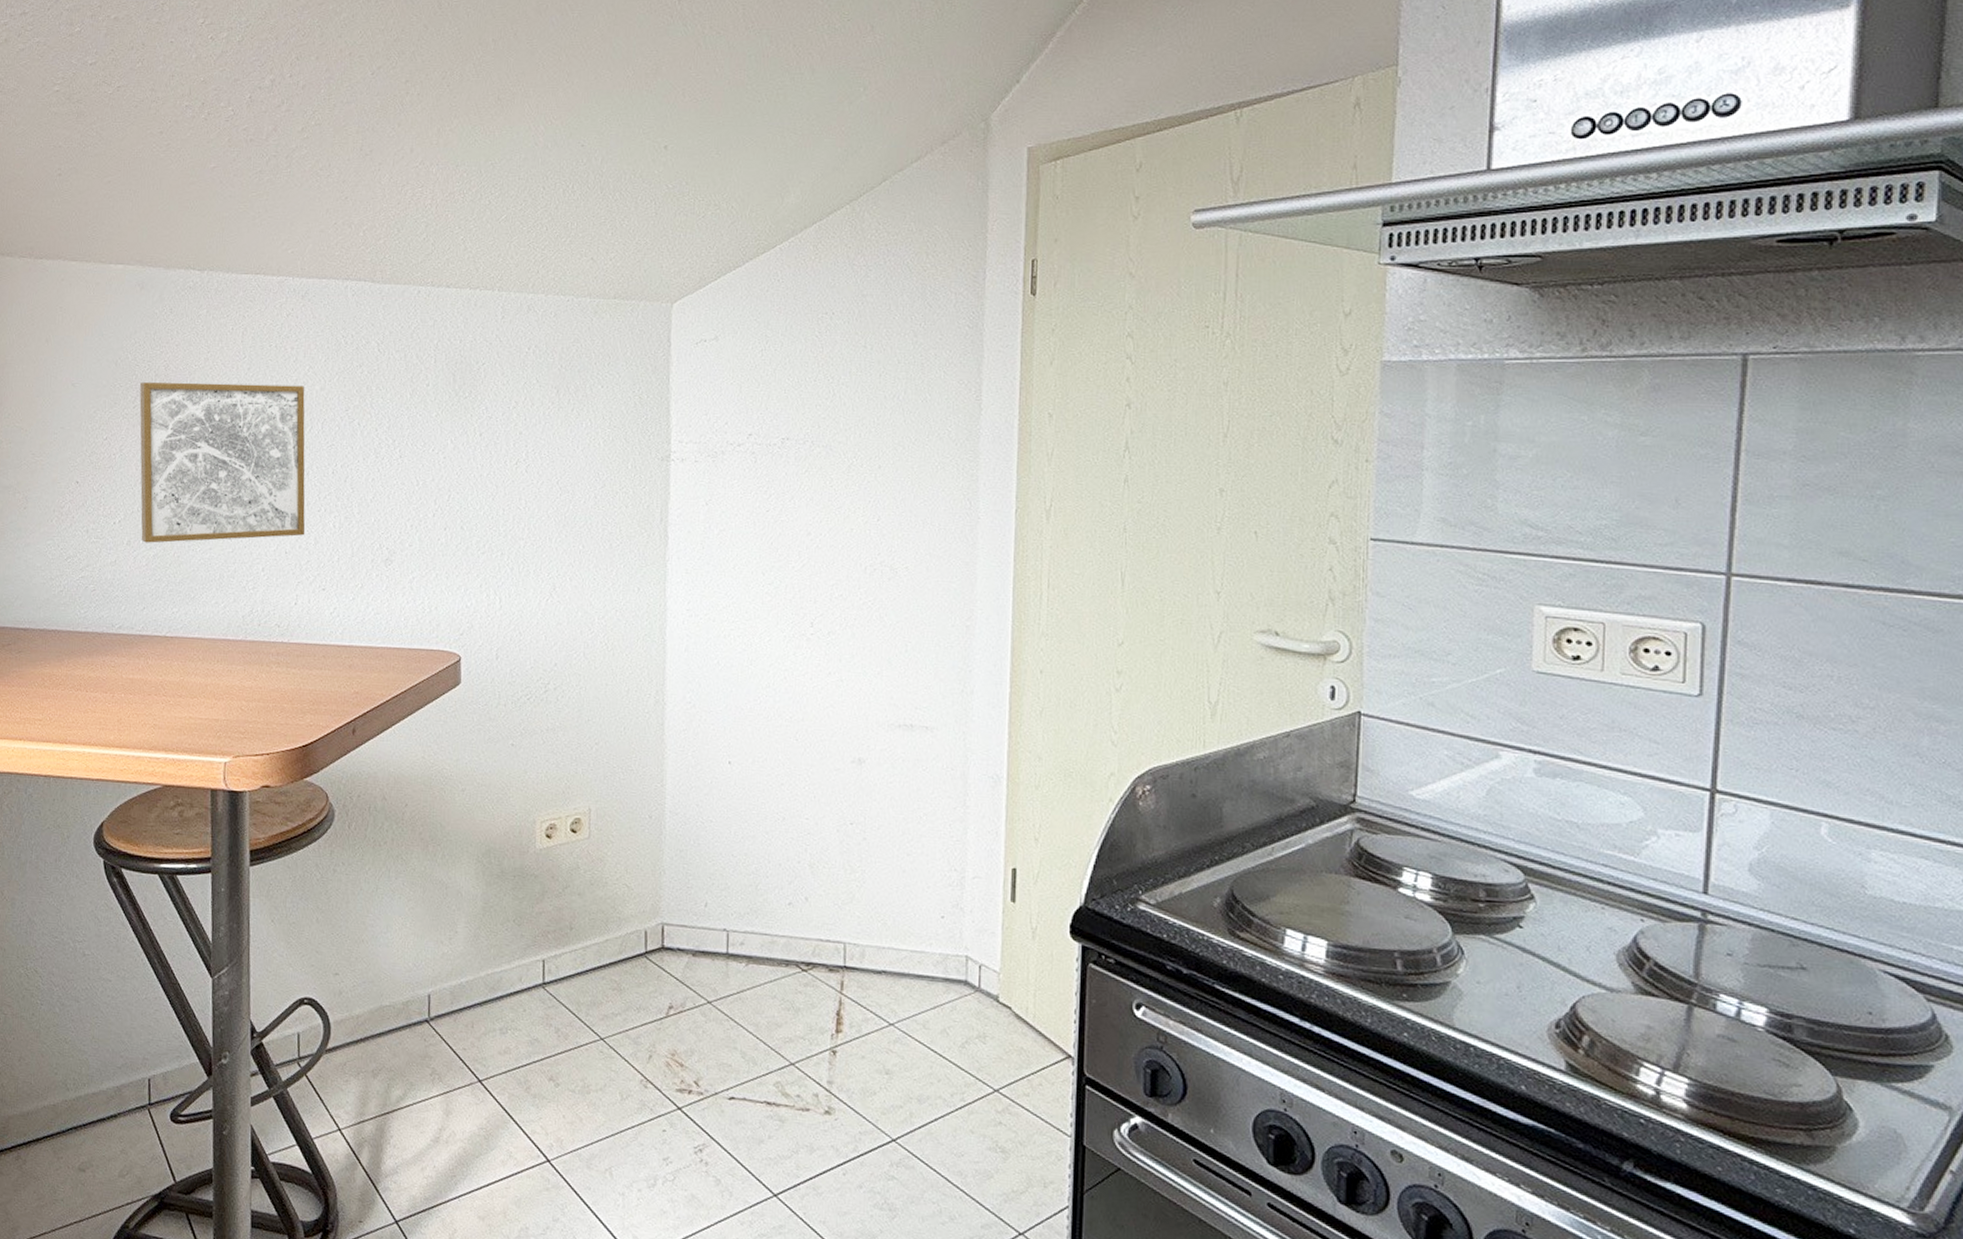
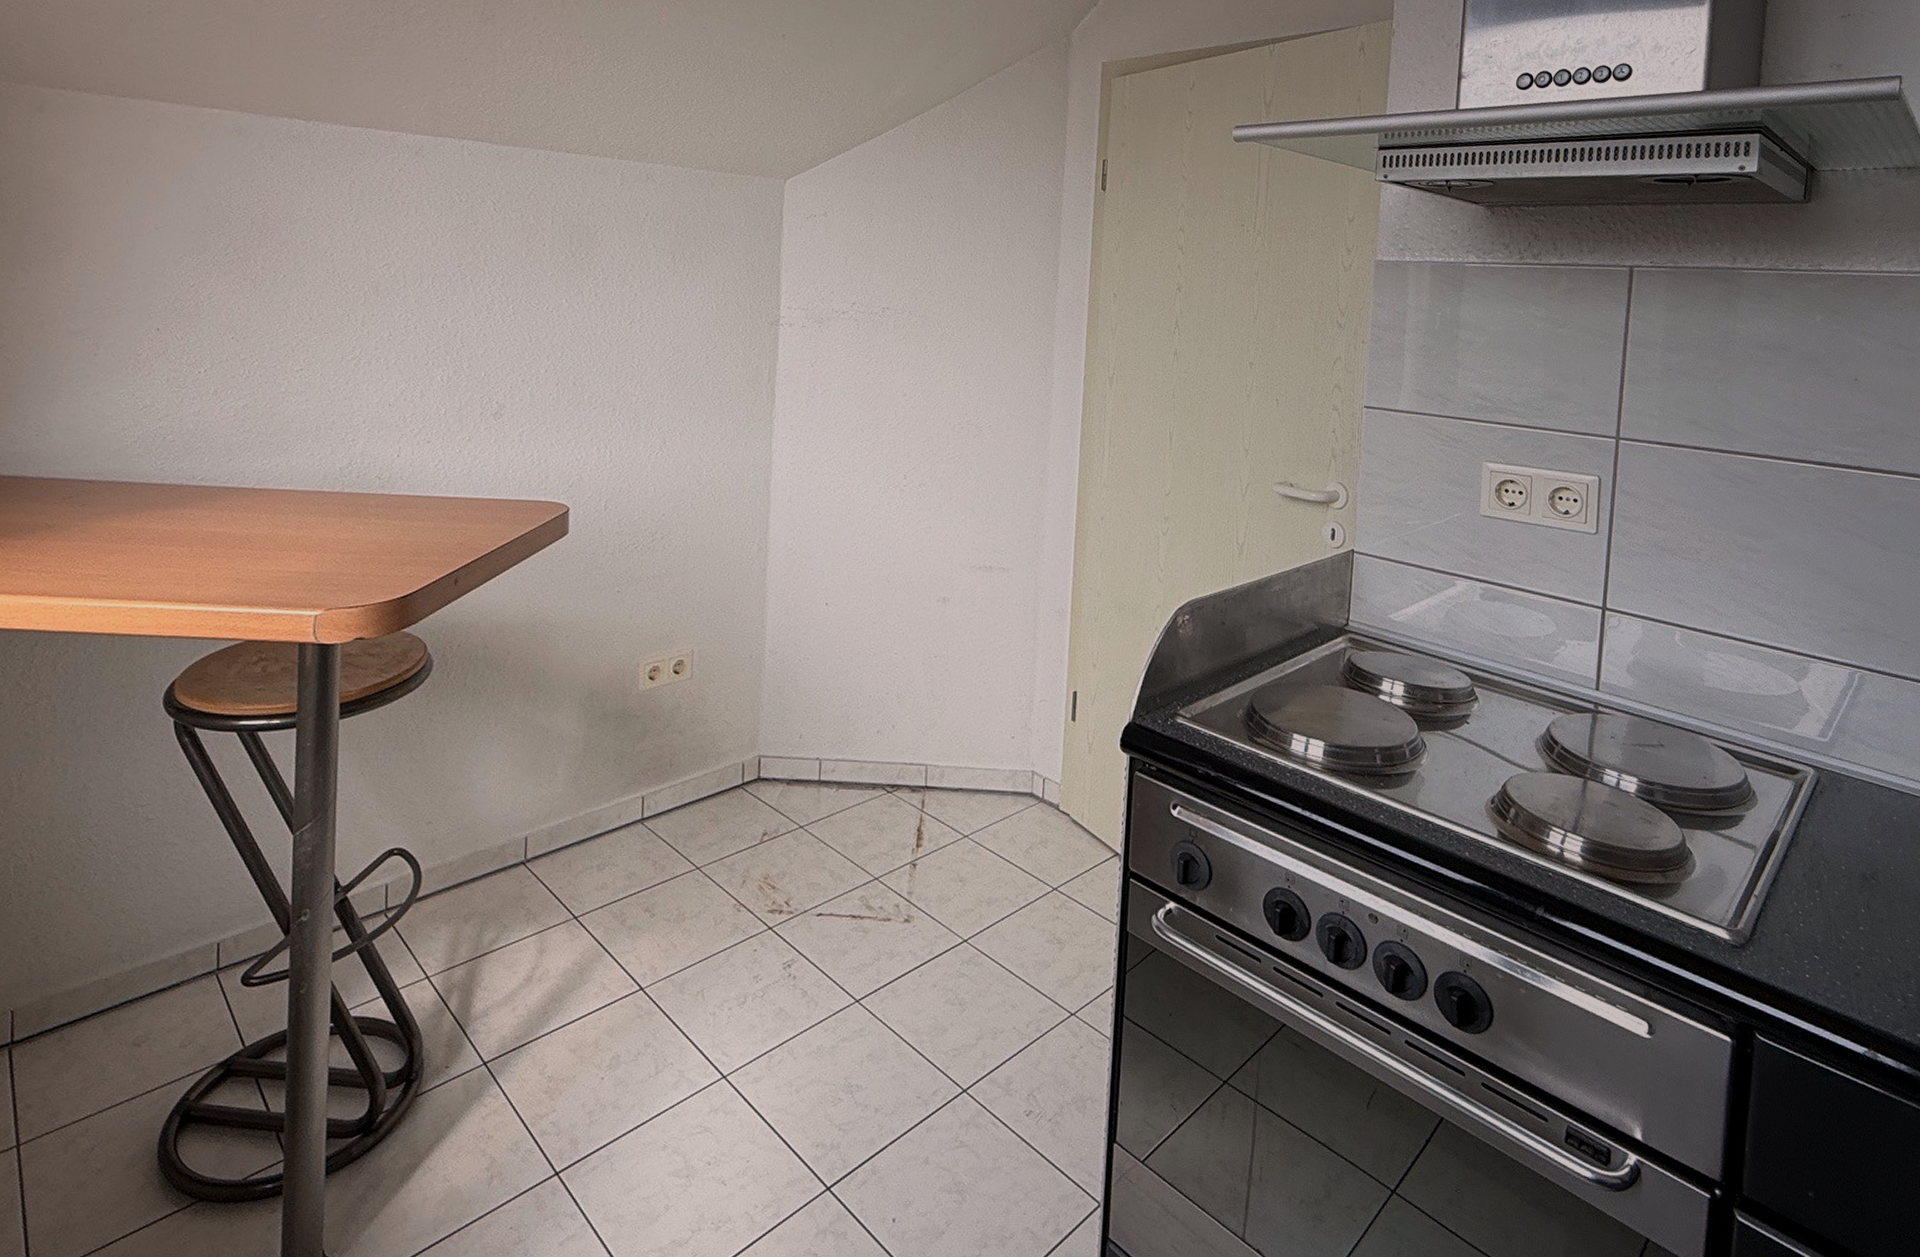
wall art: present [139,382,306,543] -> none [229,229,416,394]

